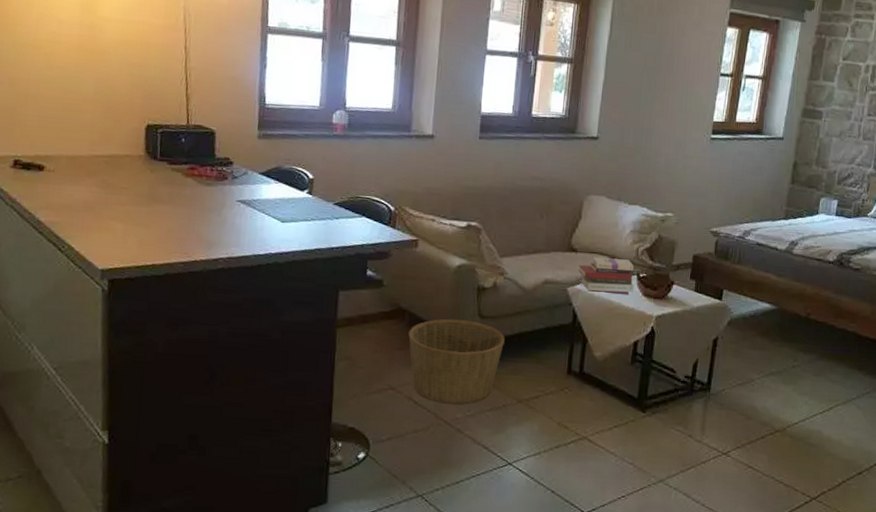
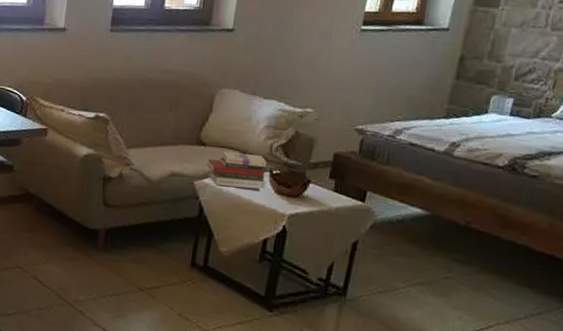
basket: present [408,318,505,404] -> none [36,205,129,288]

